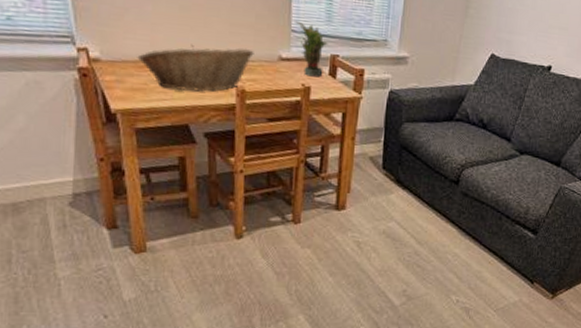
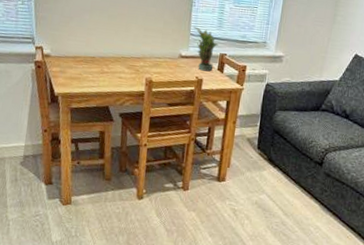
fruit basket: present [137,44,254,92] -> none [76,44,161,81]

